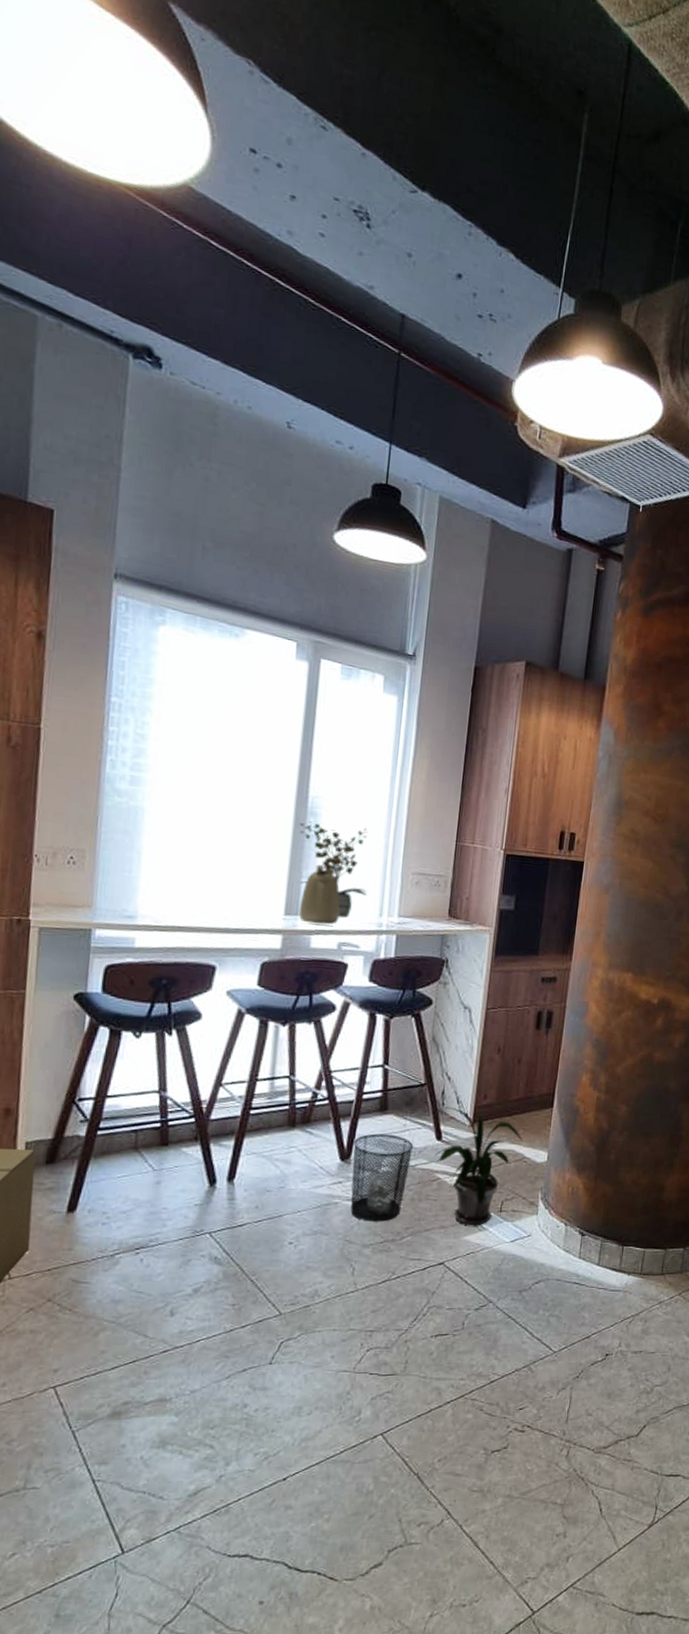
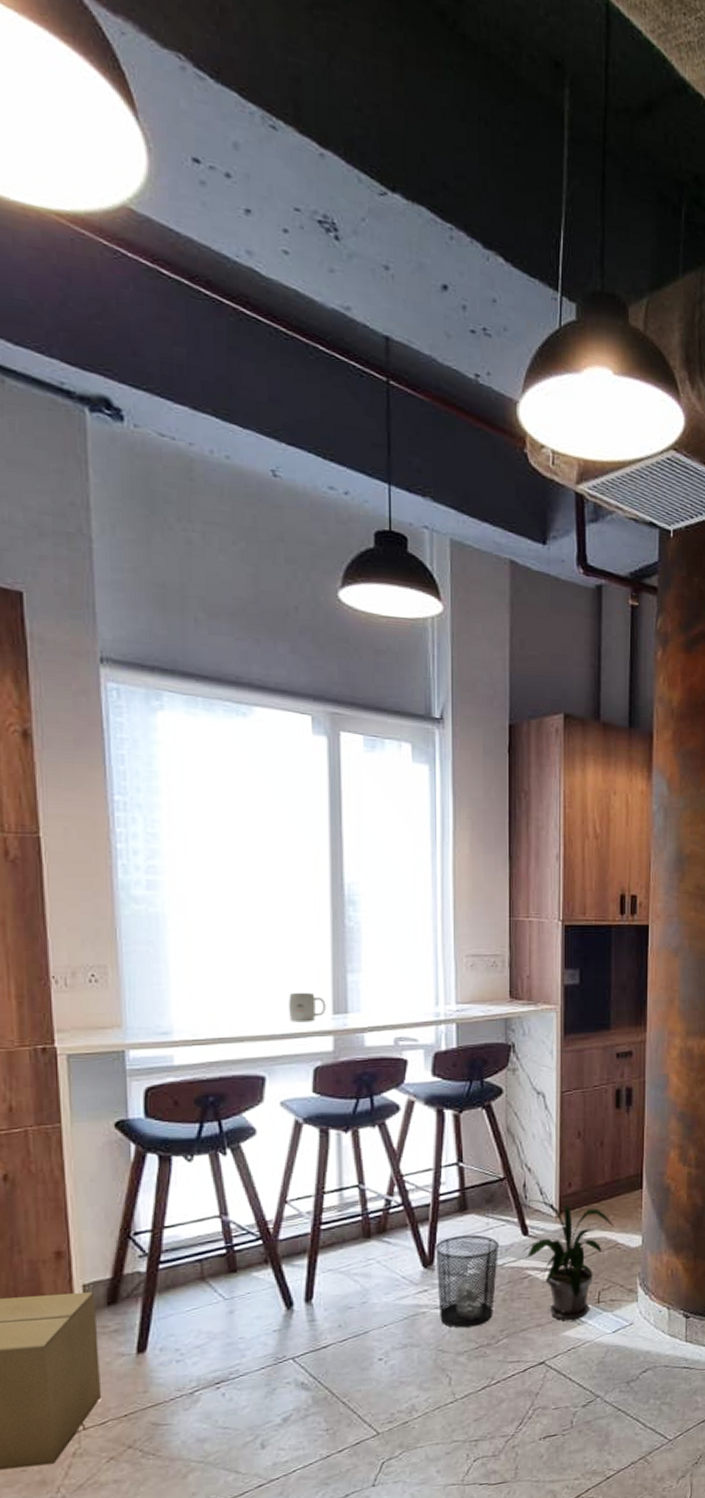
mug: none [244,891,280,921] -> present [289,992,326,1022]
kettle: present [298,869,341,925] -> none [348,962,393,1020]
potted plant: present [299,821,367,919] -> none [338,911,419,1012]

